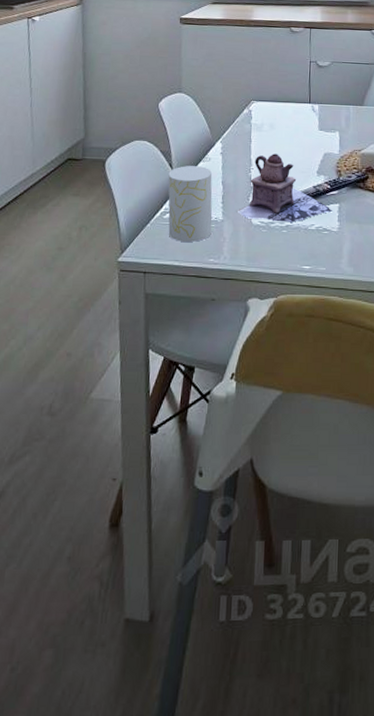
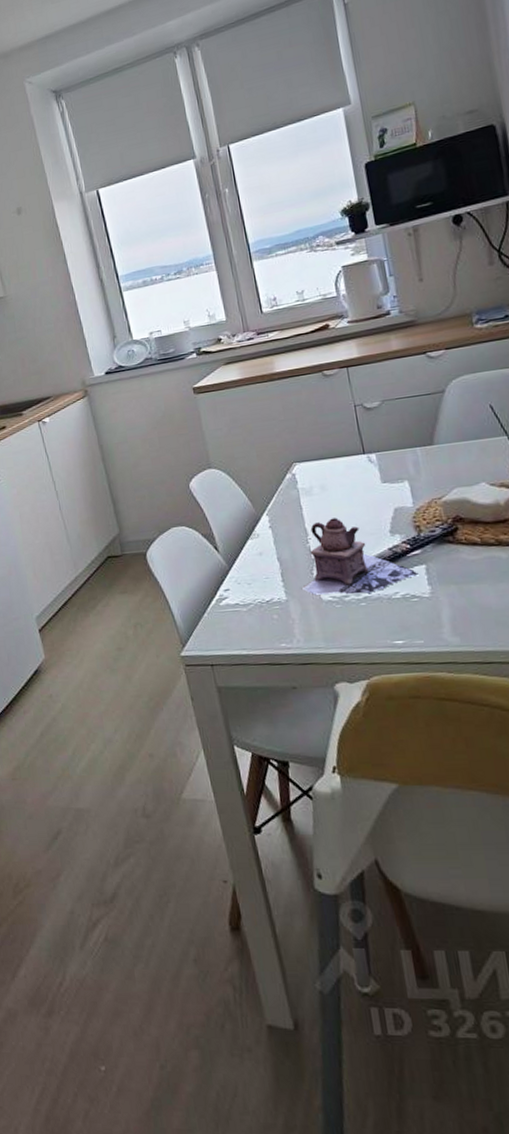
cup: present [168,166,213,242] -> none [215,544,277,629]

